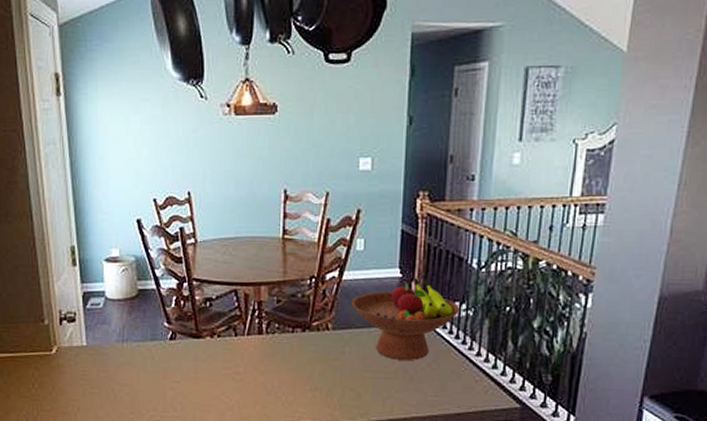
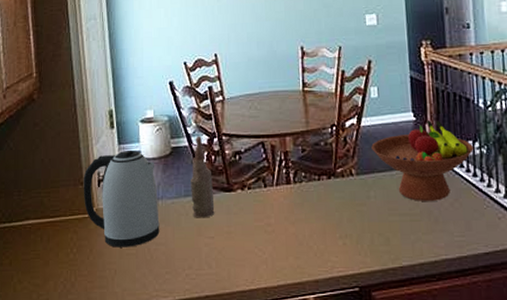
kettle: none [44,289,124,387] -> present [83,149,160,248]
bottle: none [157,279,182,363] -> present [191,136,215,218]

